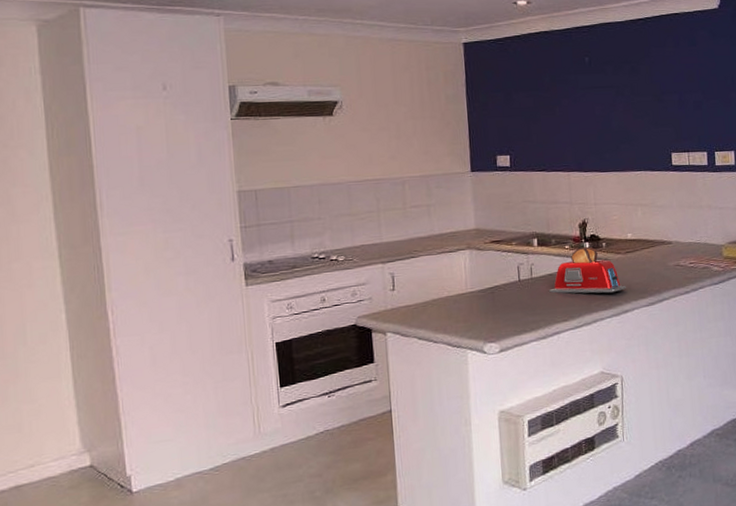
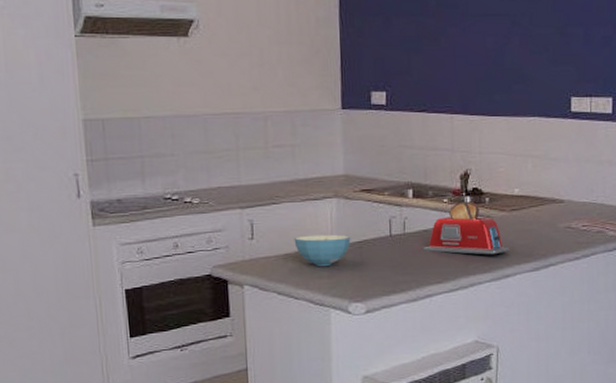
cereal bowl: none [432,282,484,312] -> present [294,234,351,266]

